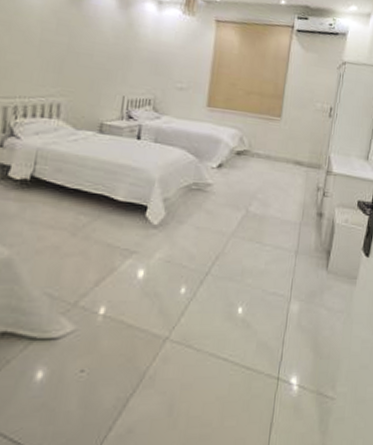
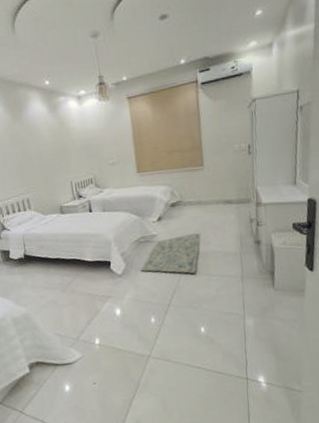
rug: none [183,190,263,238] -> present [141,233,201,274]

